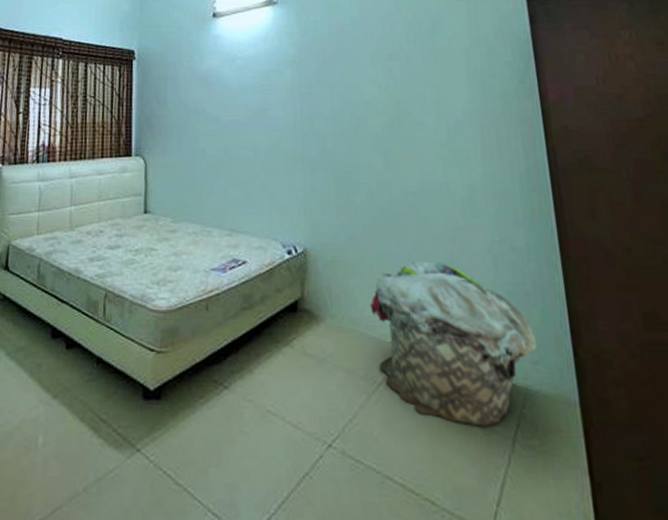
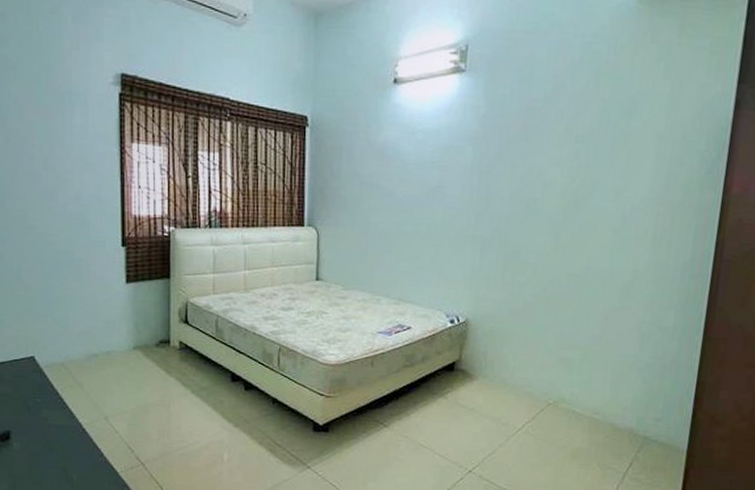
laundry basket: present [370,261,538,427] -> none [520,334,663,465]

